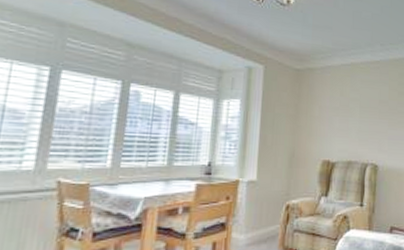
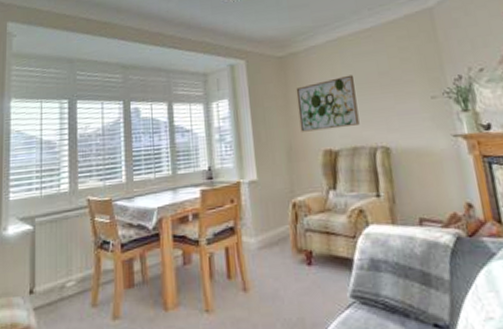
wall art: none [305,98,358,143] -> present [296,75,360,132]

